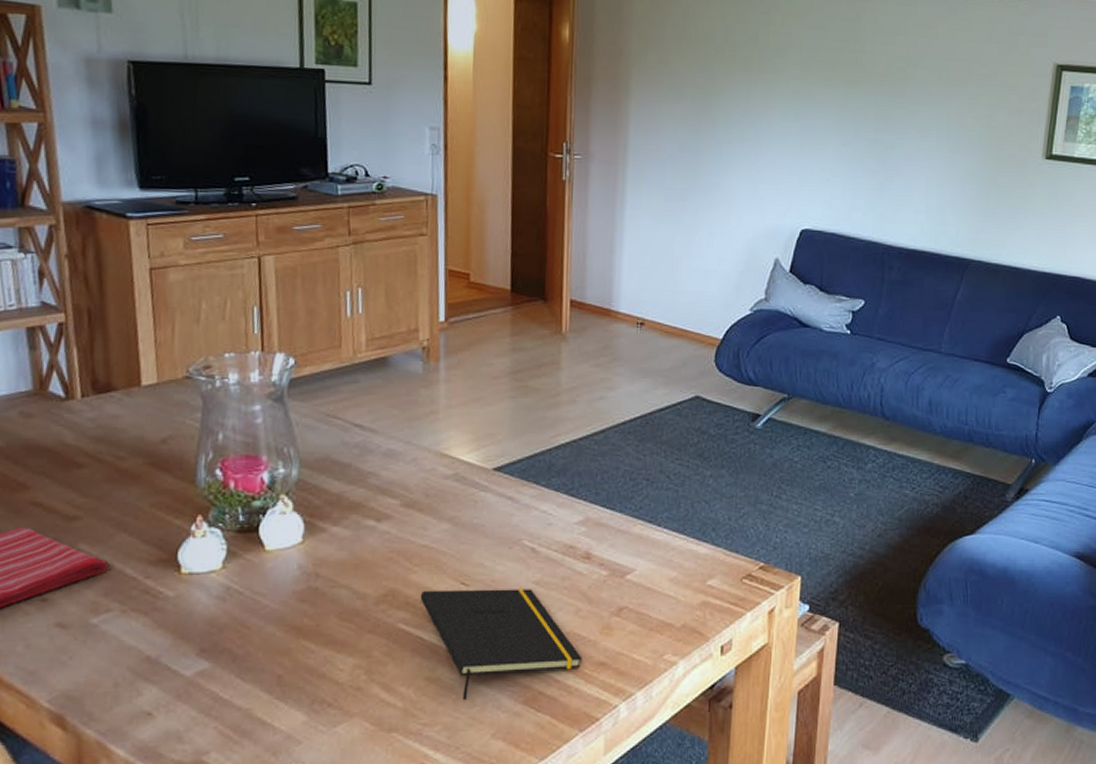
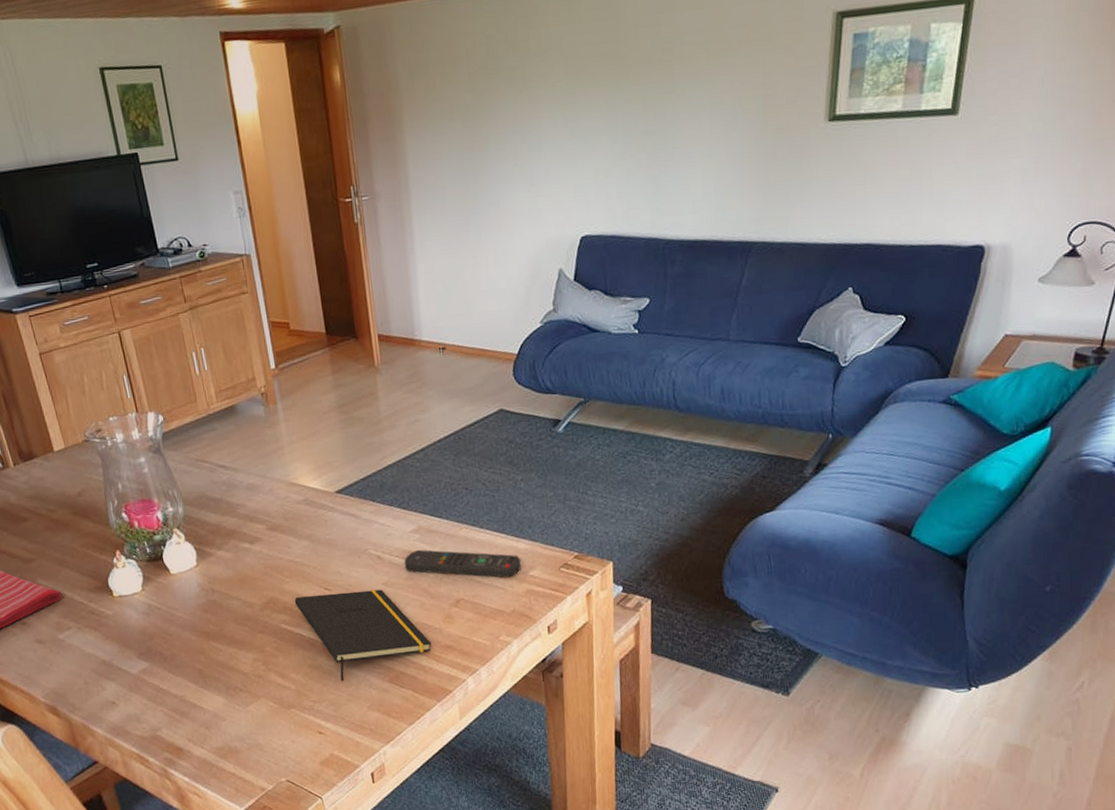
remote control: none [562,544,699,586] -> present [404,549,521,578]

